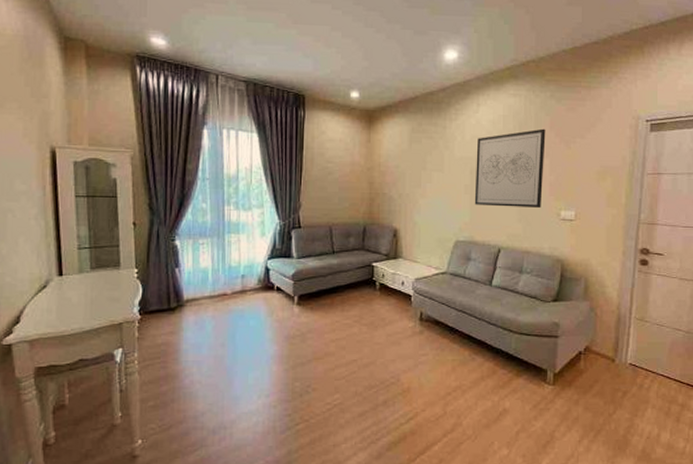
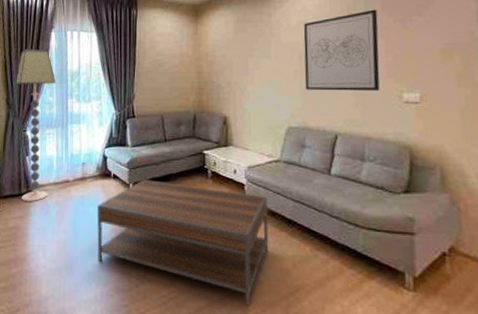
floor lamp: none [159,147,210,317] -> present [15,49,56,202]
coffee table: none [258,292,432,406] -> present [97,180,269,306]

